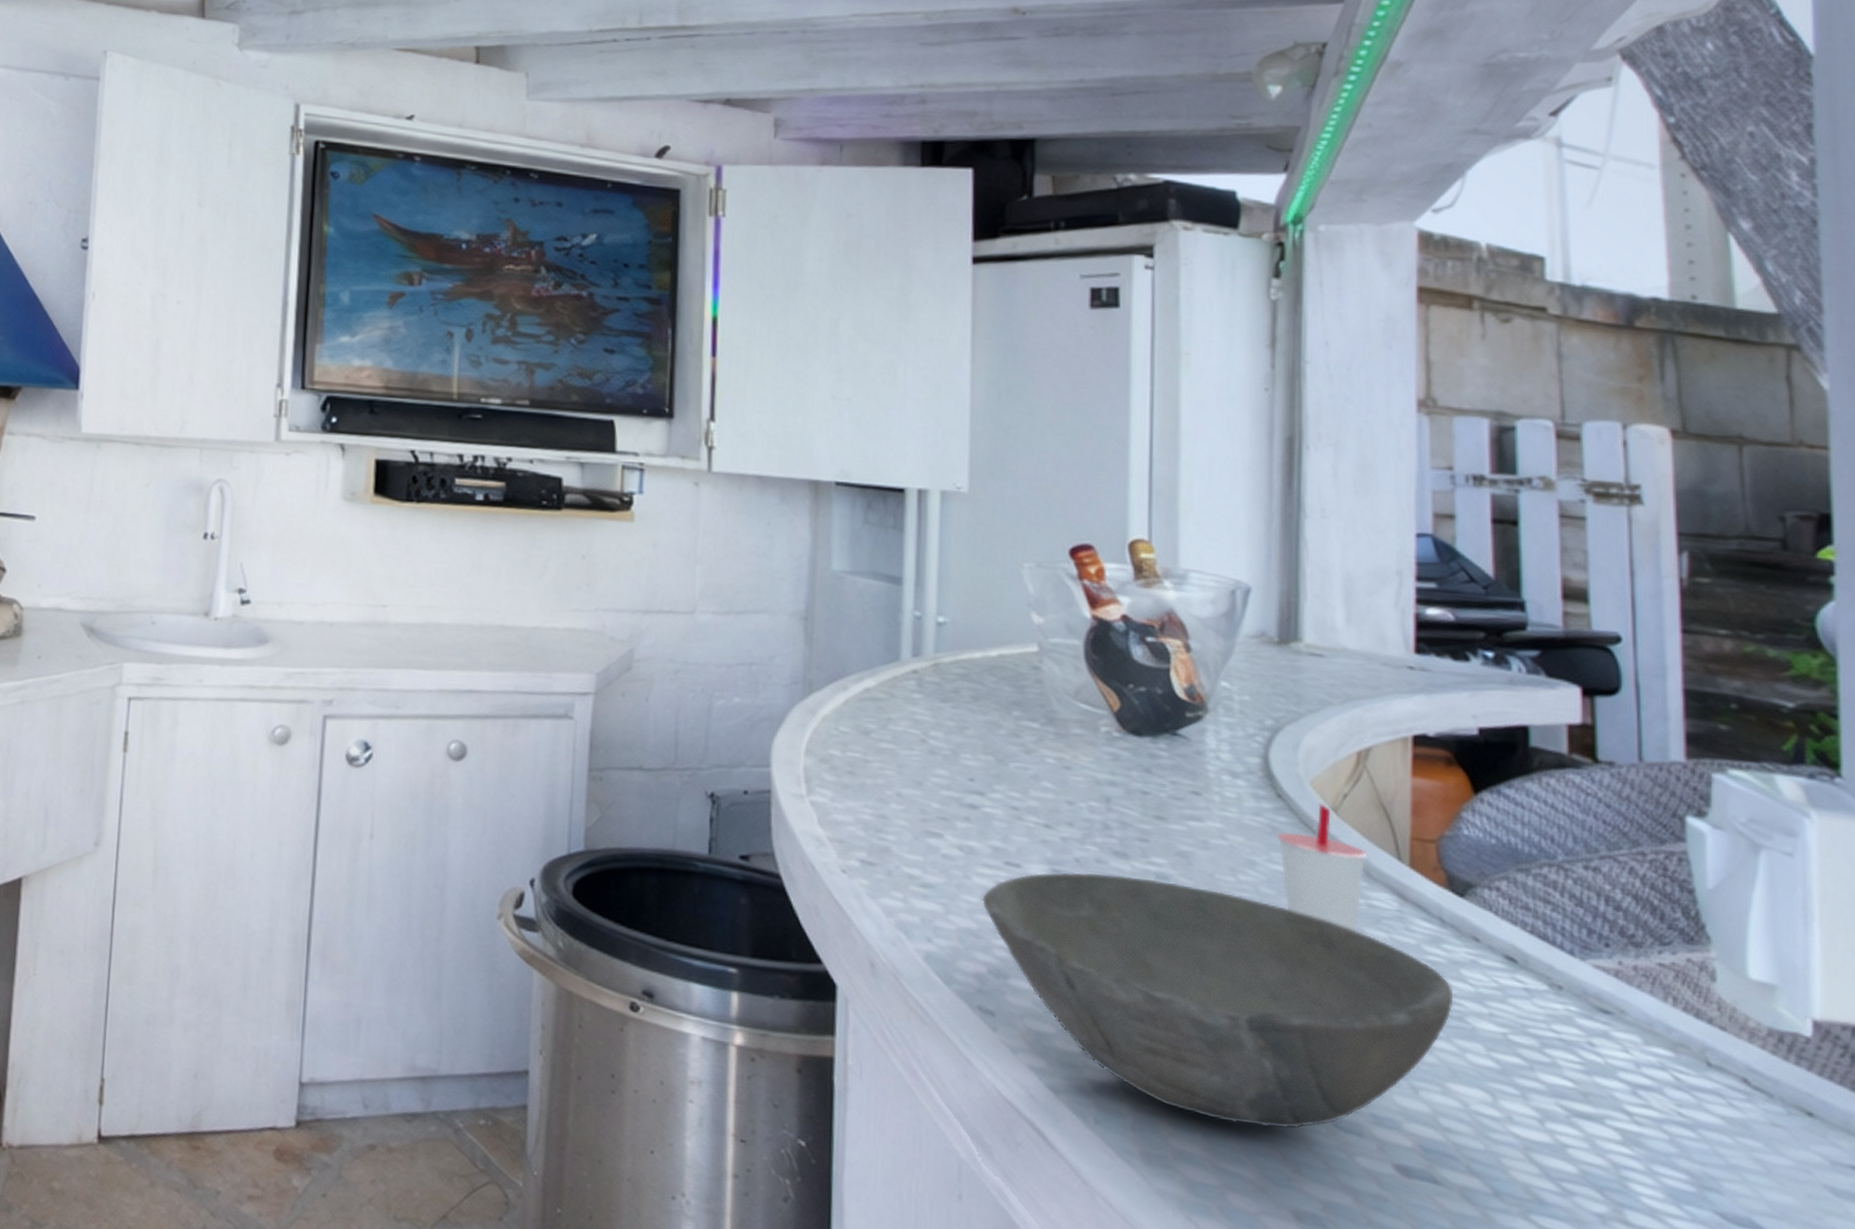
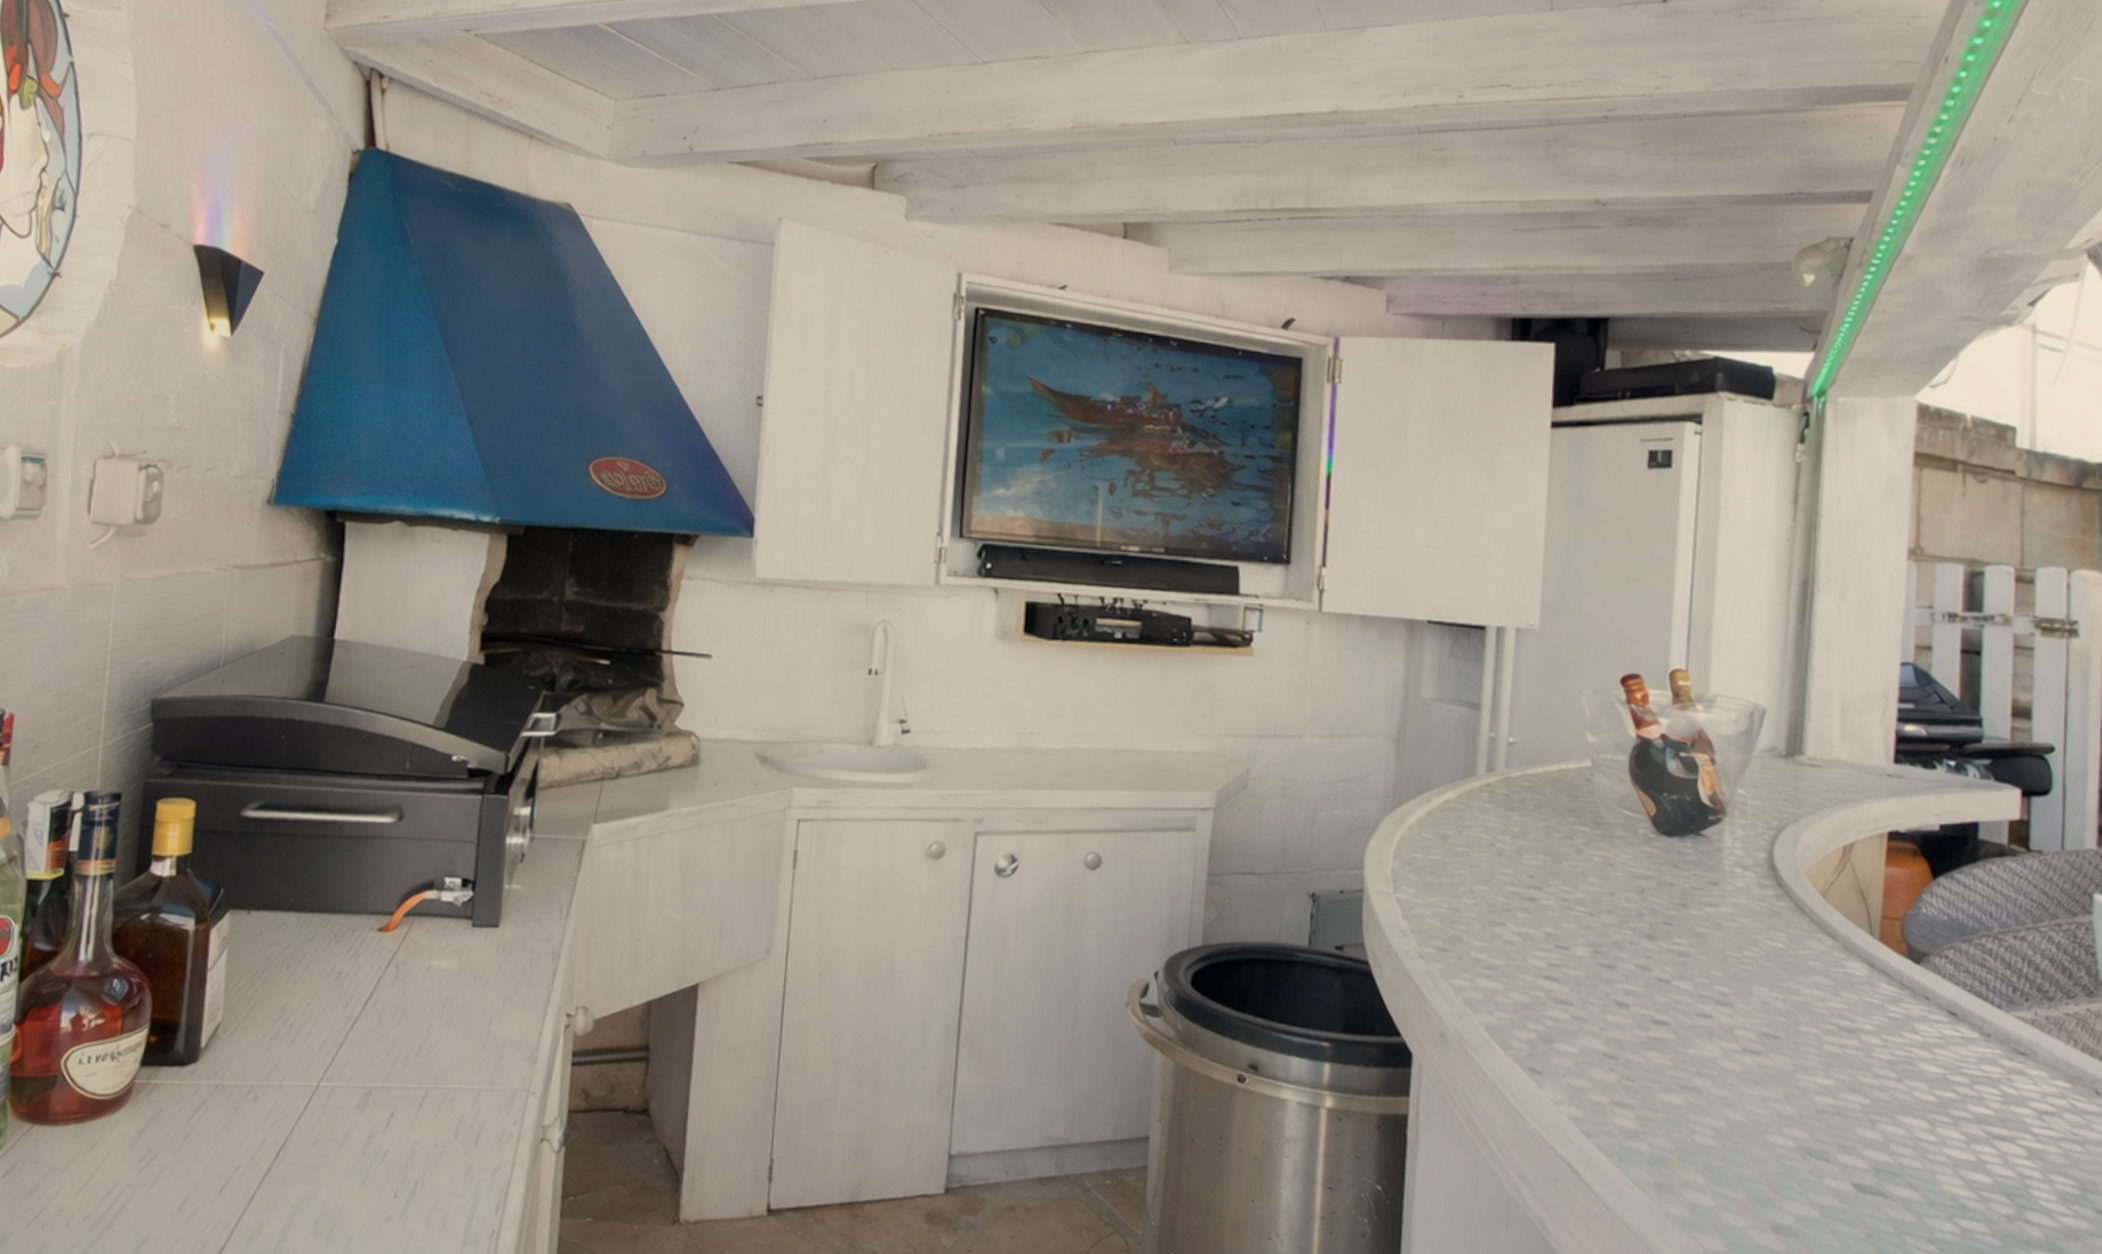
bowl: present [982,872,1454,1129] -> none [1535,952,1907,1158]
cup: present [1277,804,1367,932] -> none [1776,890,1846,995]

